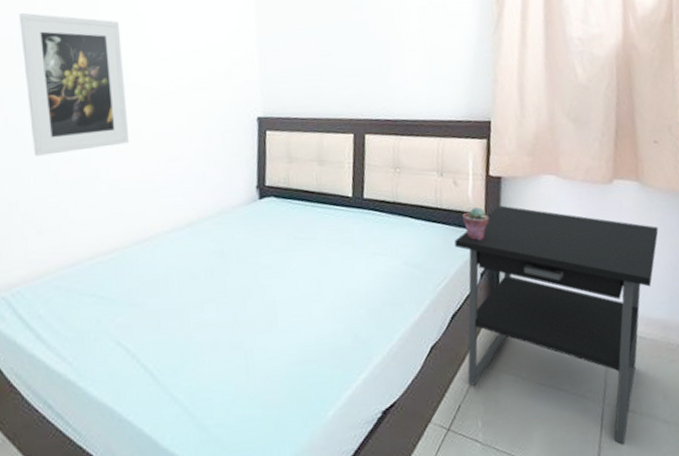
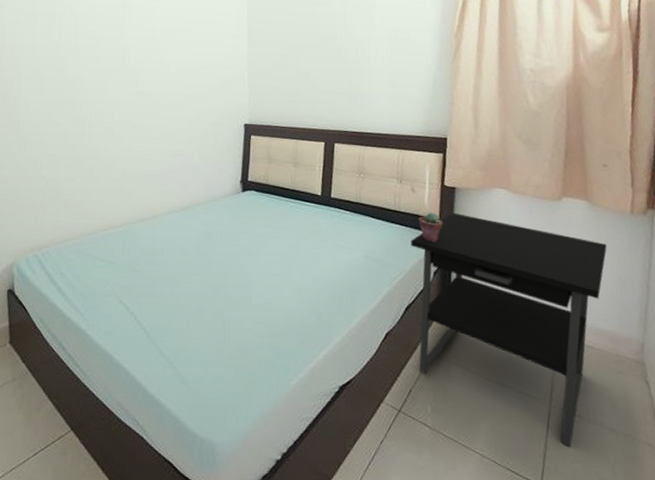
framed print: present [19,12,129,156] -> none [65,33,140,145]

